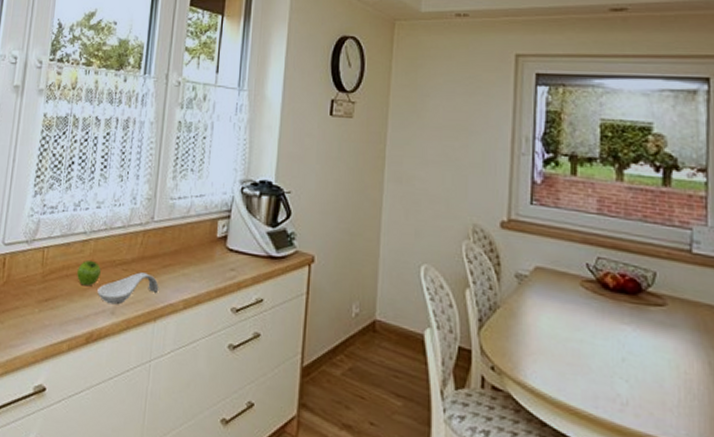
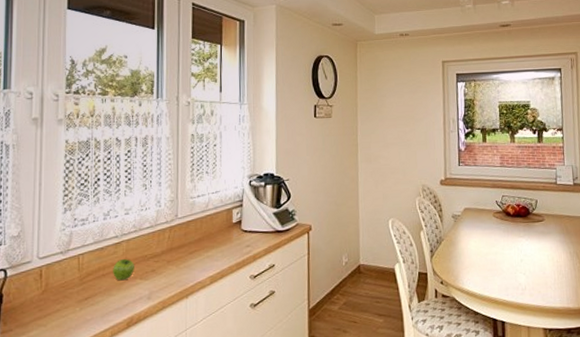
spoon rest: present [97,272,159,305] -> none [133,261,188,292]

